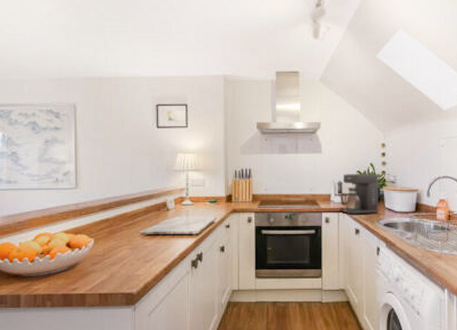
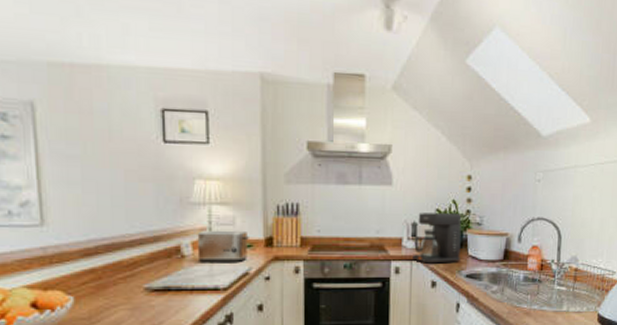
toaster: none [178,190,215,215] -> present [197,230,249,263]

